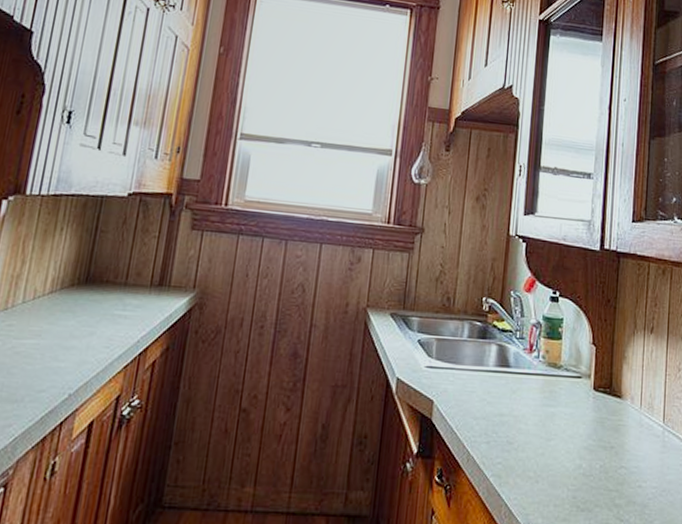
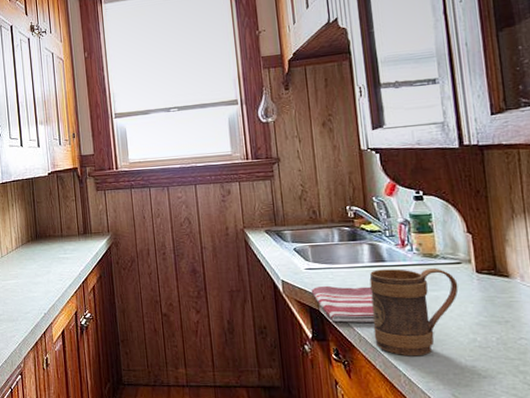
dish towel: none [426,389,492,439] -> present [311,285,375,323]
mug: none [483,376,575,483] -> present [369,267,459,357]

